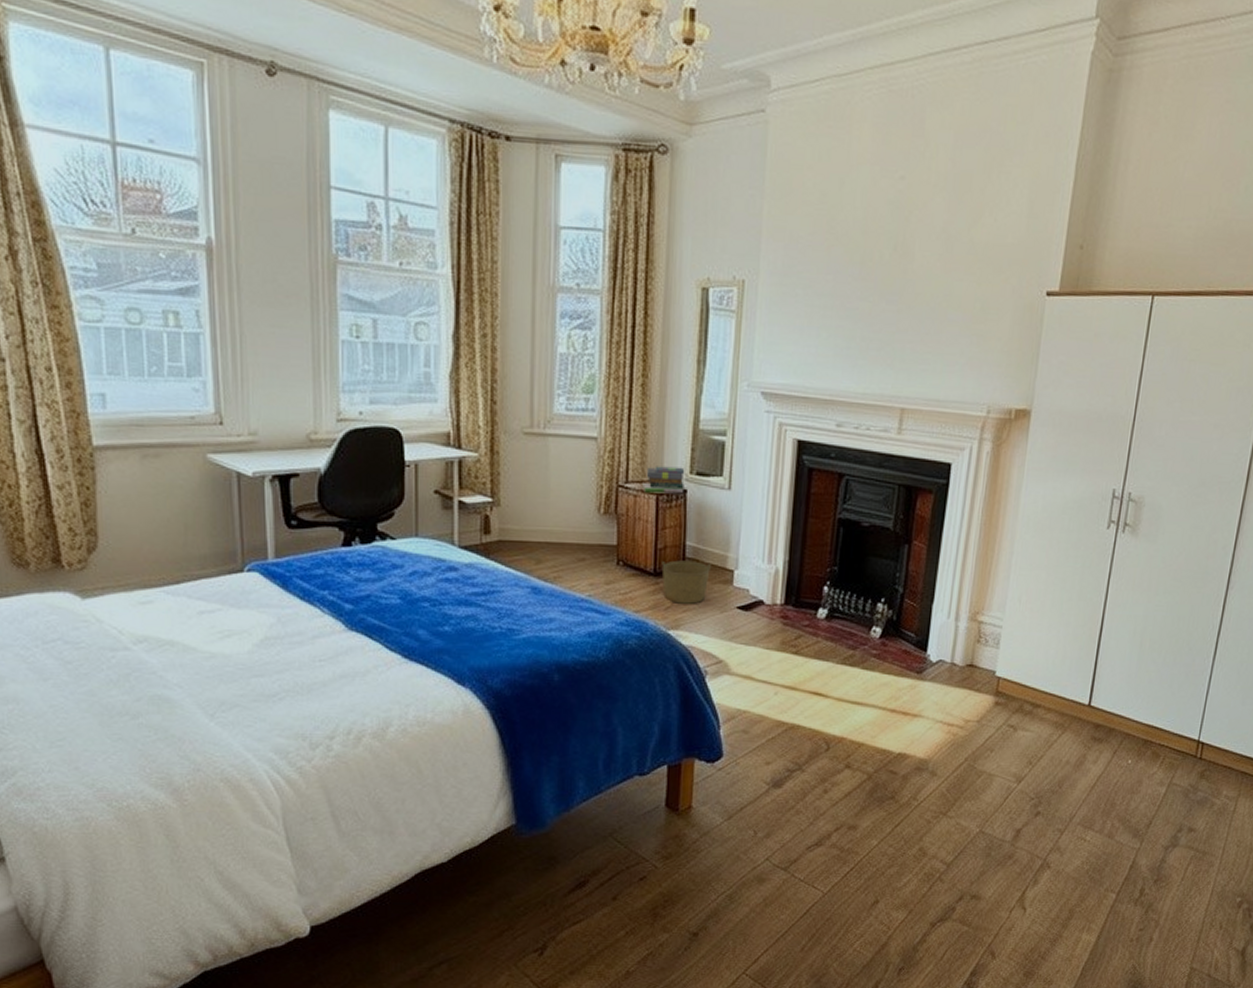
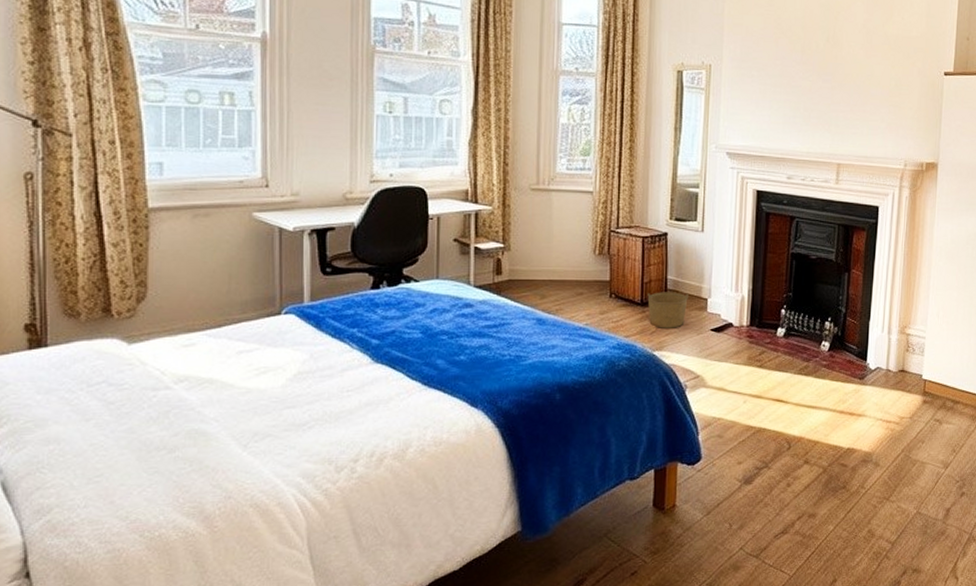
books: present [641,466,685,494] -> none [629,214,666,237]

